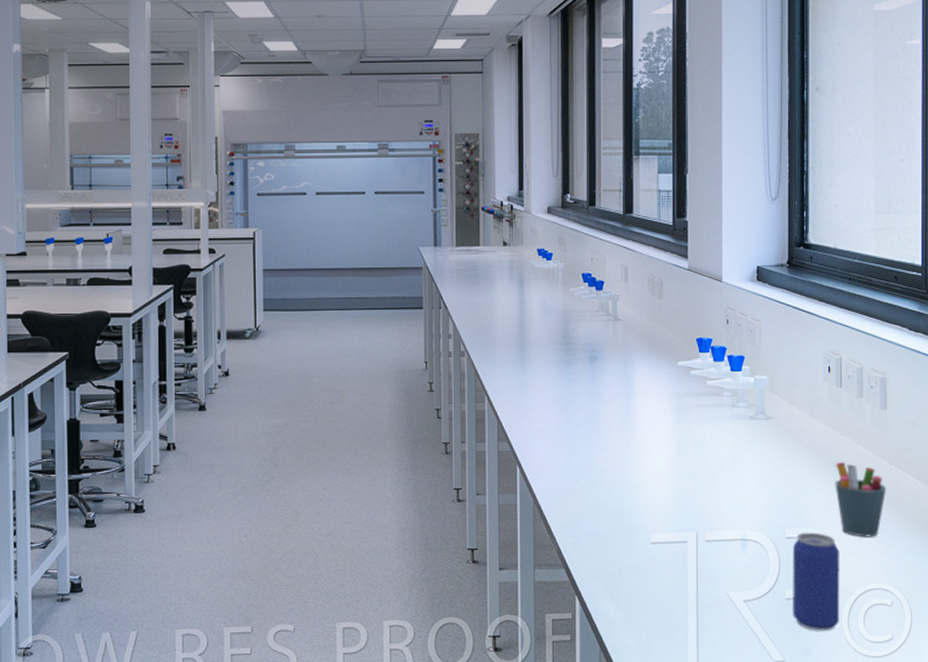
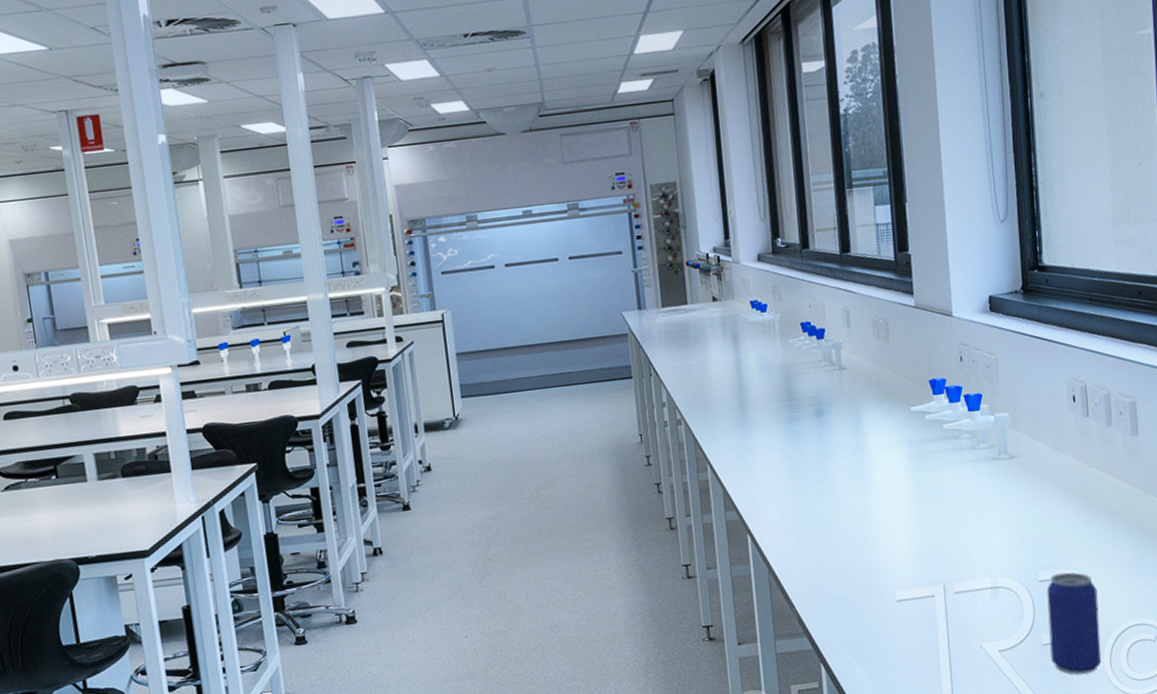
pen holder: present [834,462,887,537] -> none [1086,496,1143,573]

